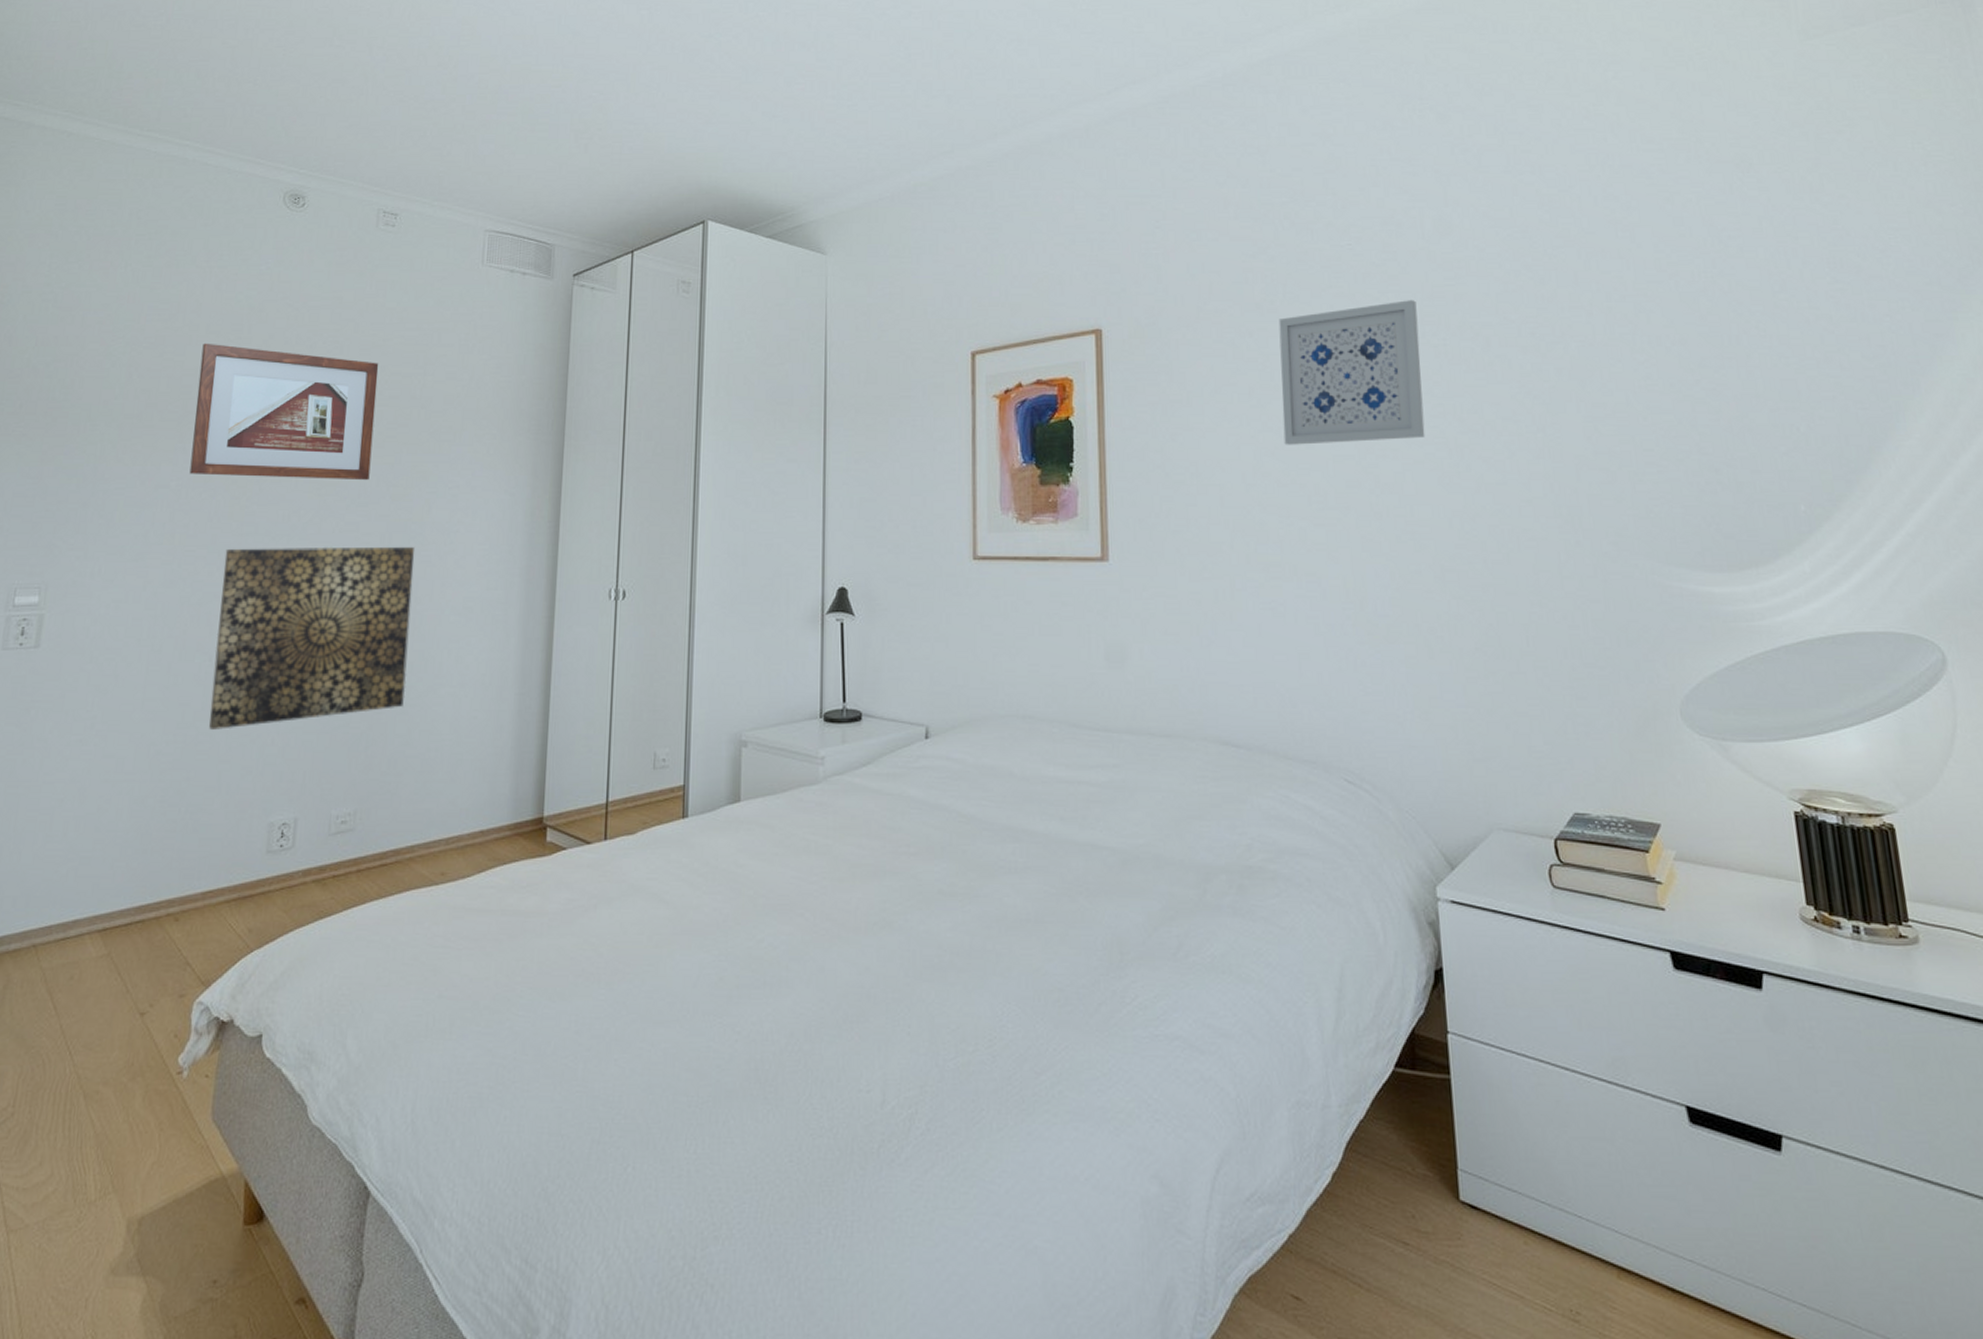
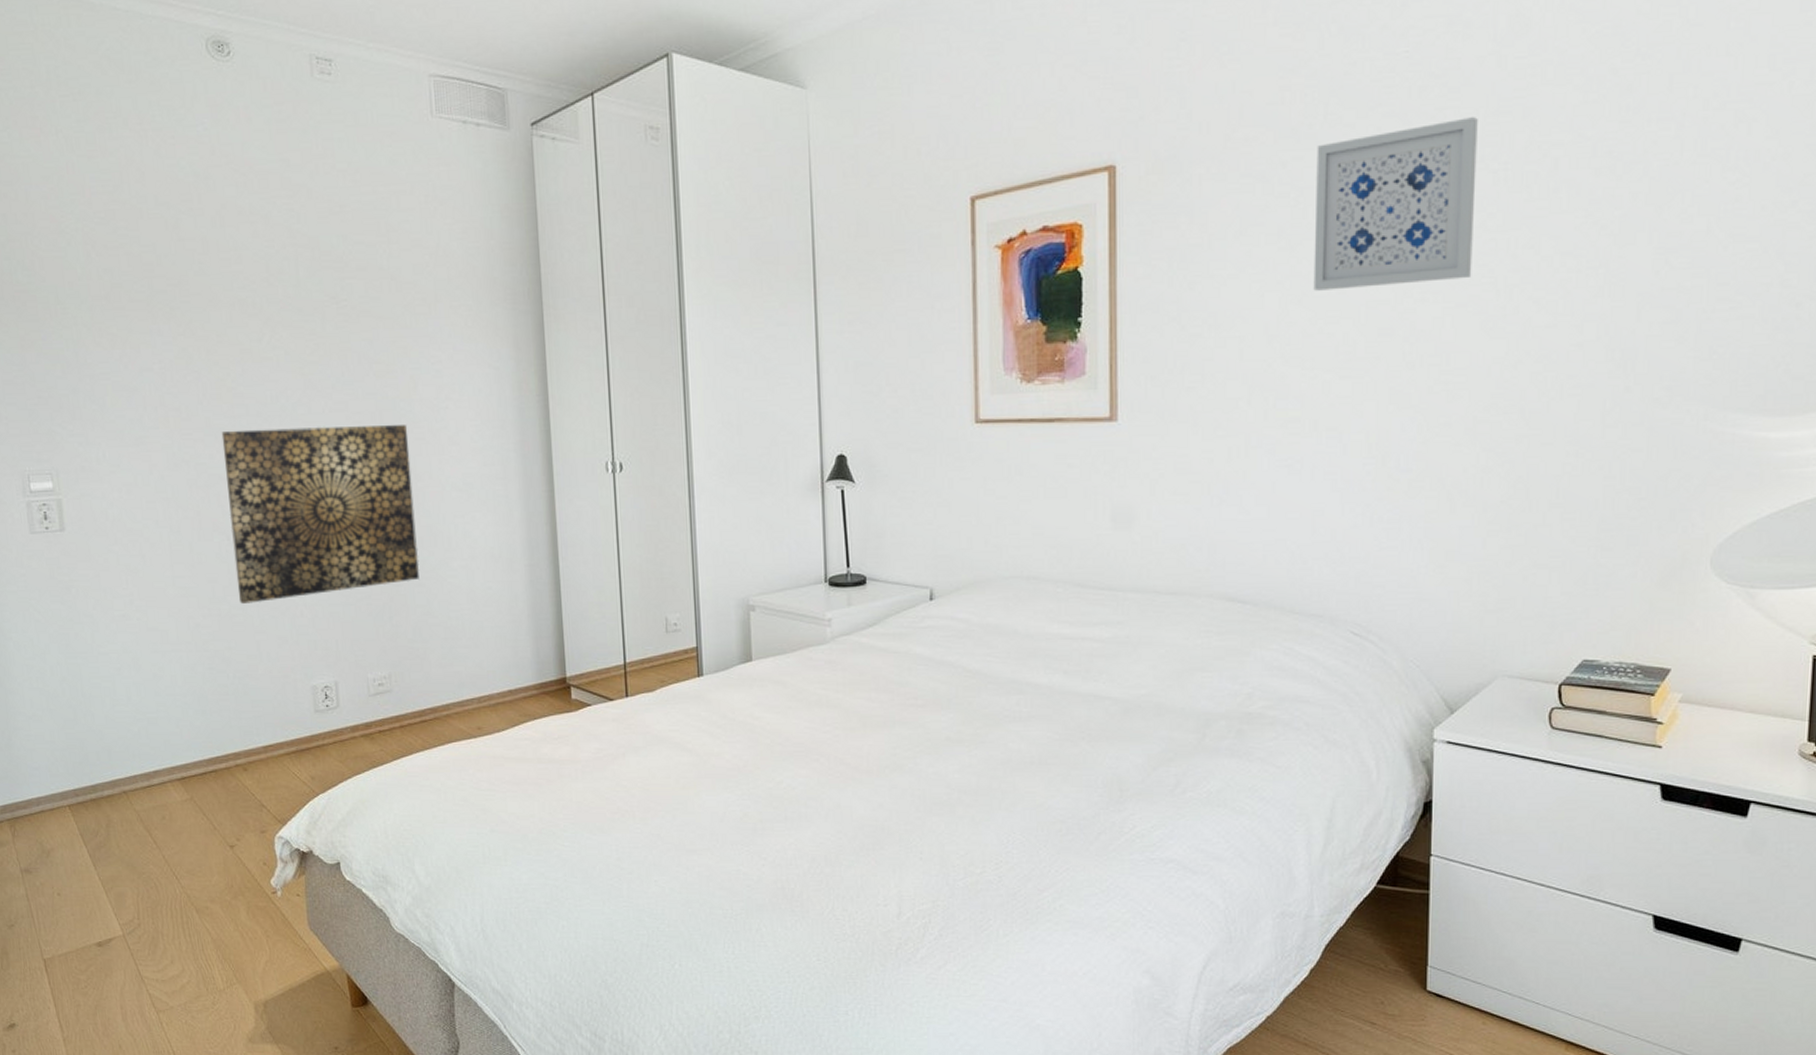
picture frame: present [189,343,379,481] -> none [155,215,350,358]

